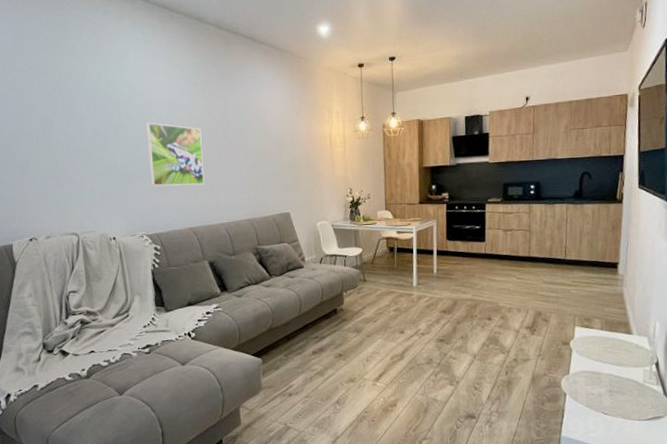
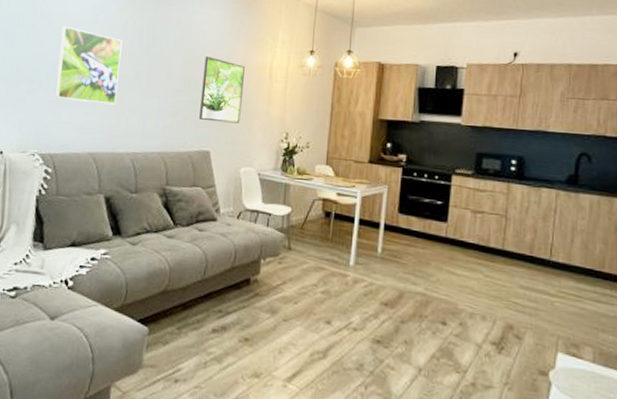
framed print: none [274,133,311,188] -> present [199,56,245,124]

